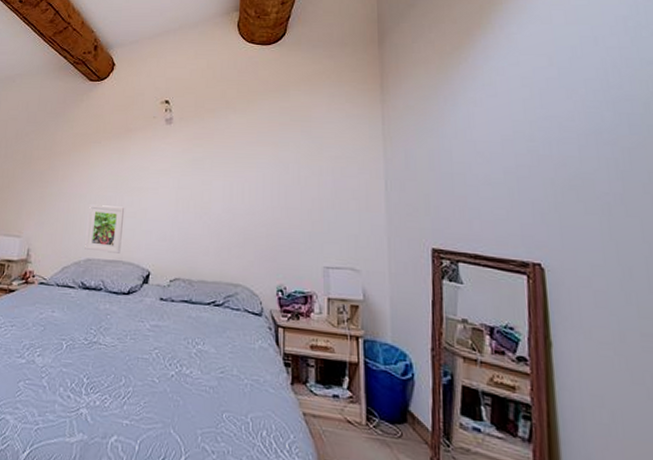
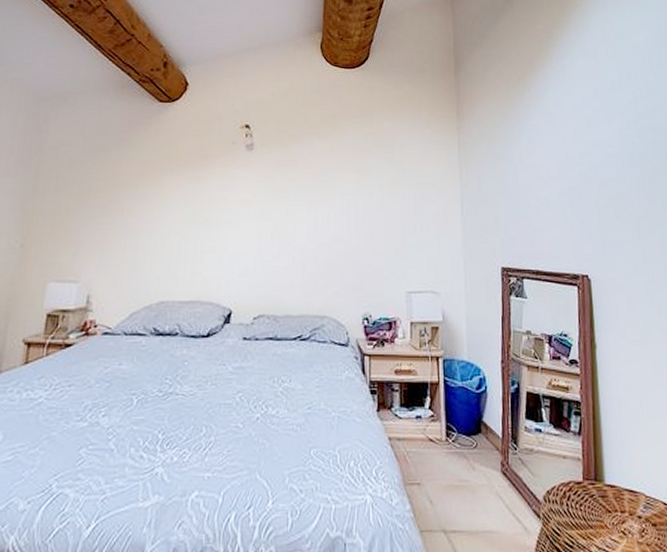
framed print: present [85,204,125,254] -> none [157,241,203,293]

